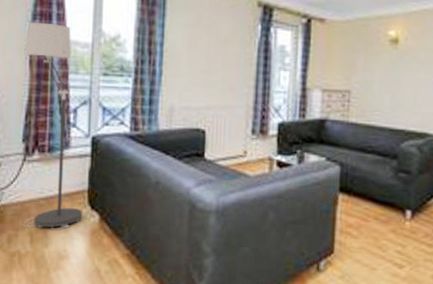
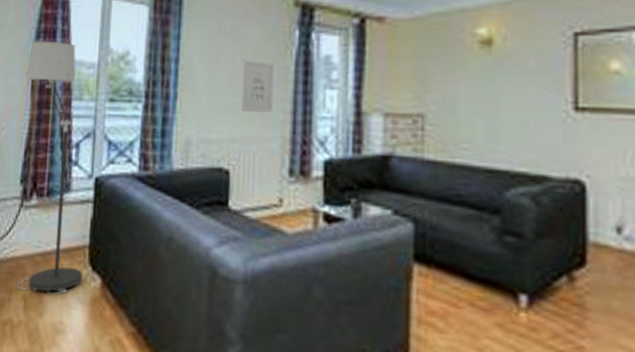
wall art: none [215,46,241,88] -> present [241,60,274,113]

